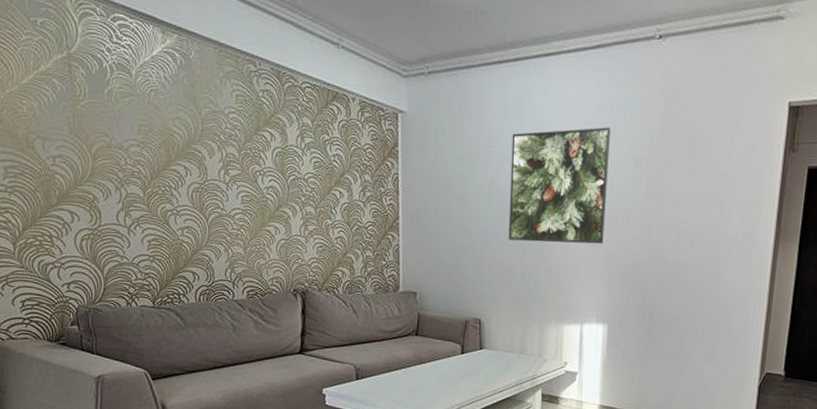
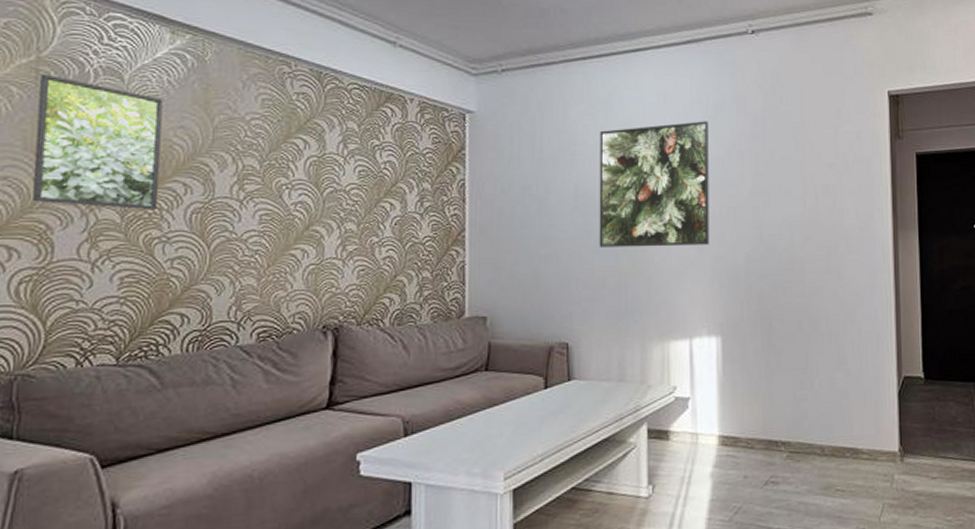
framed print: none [73,68,168,188] -> present [32,73,163,211]

